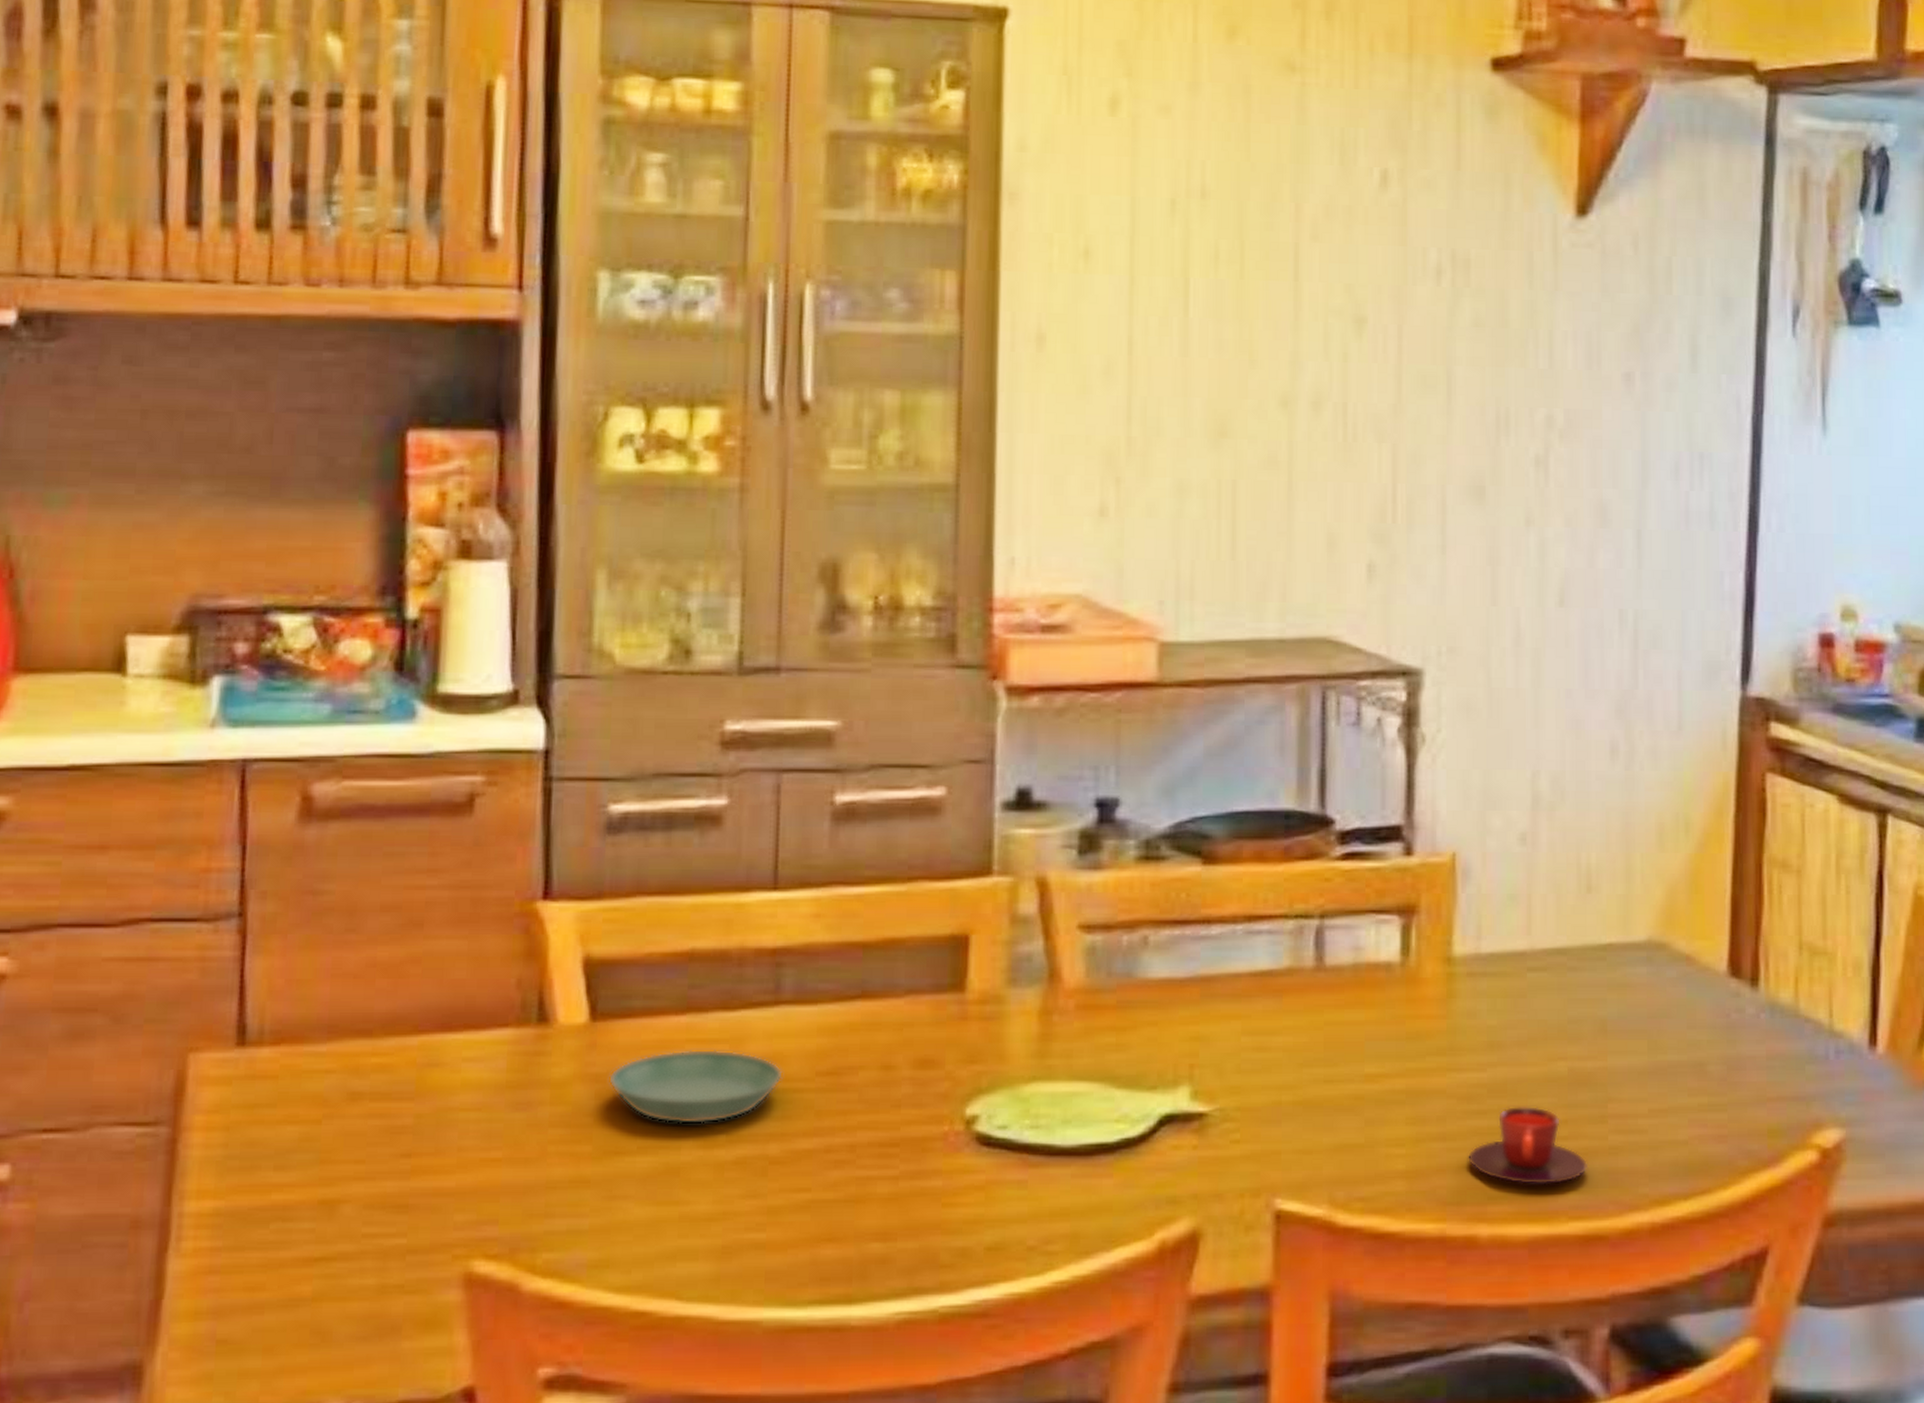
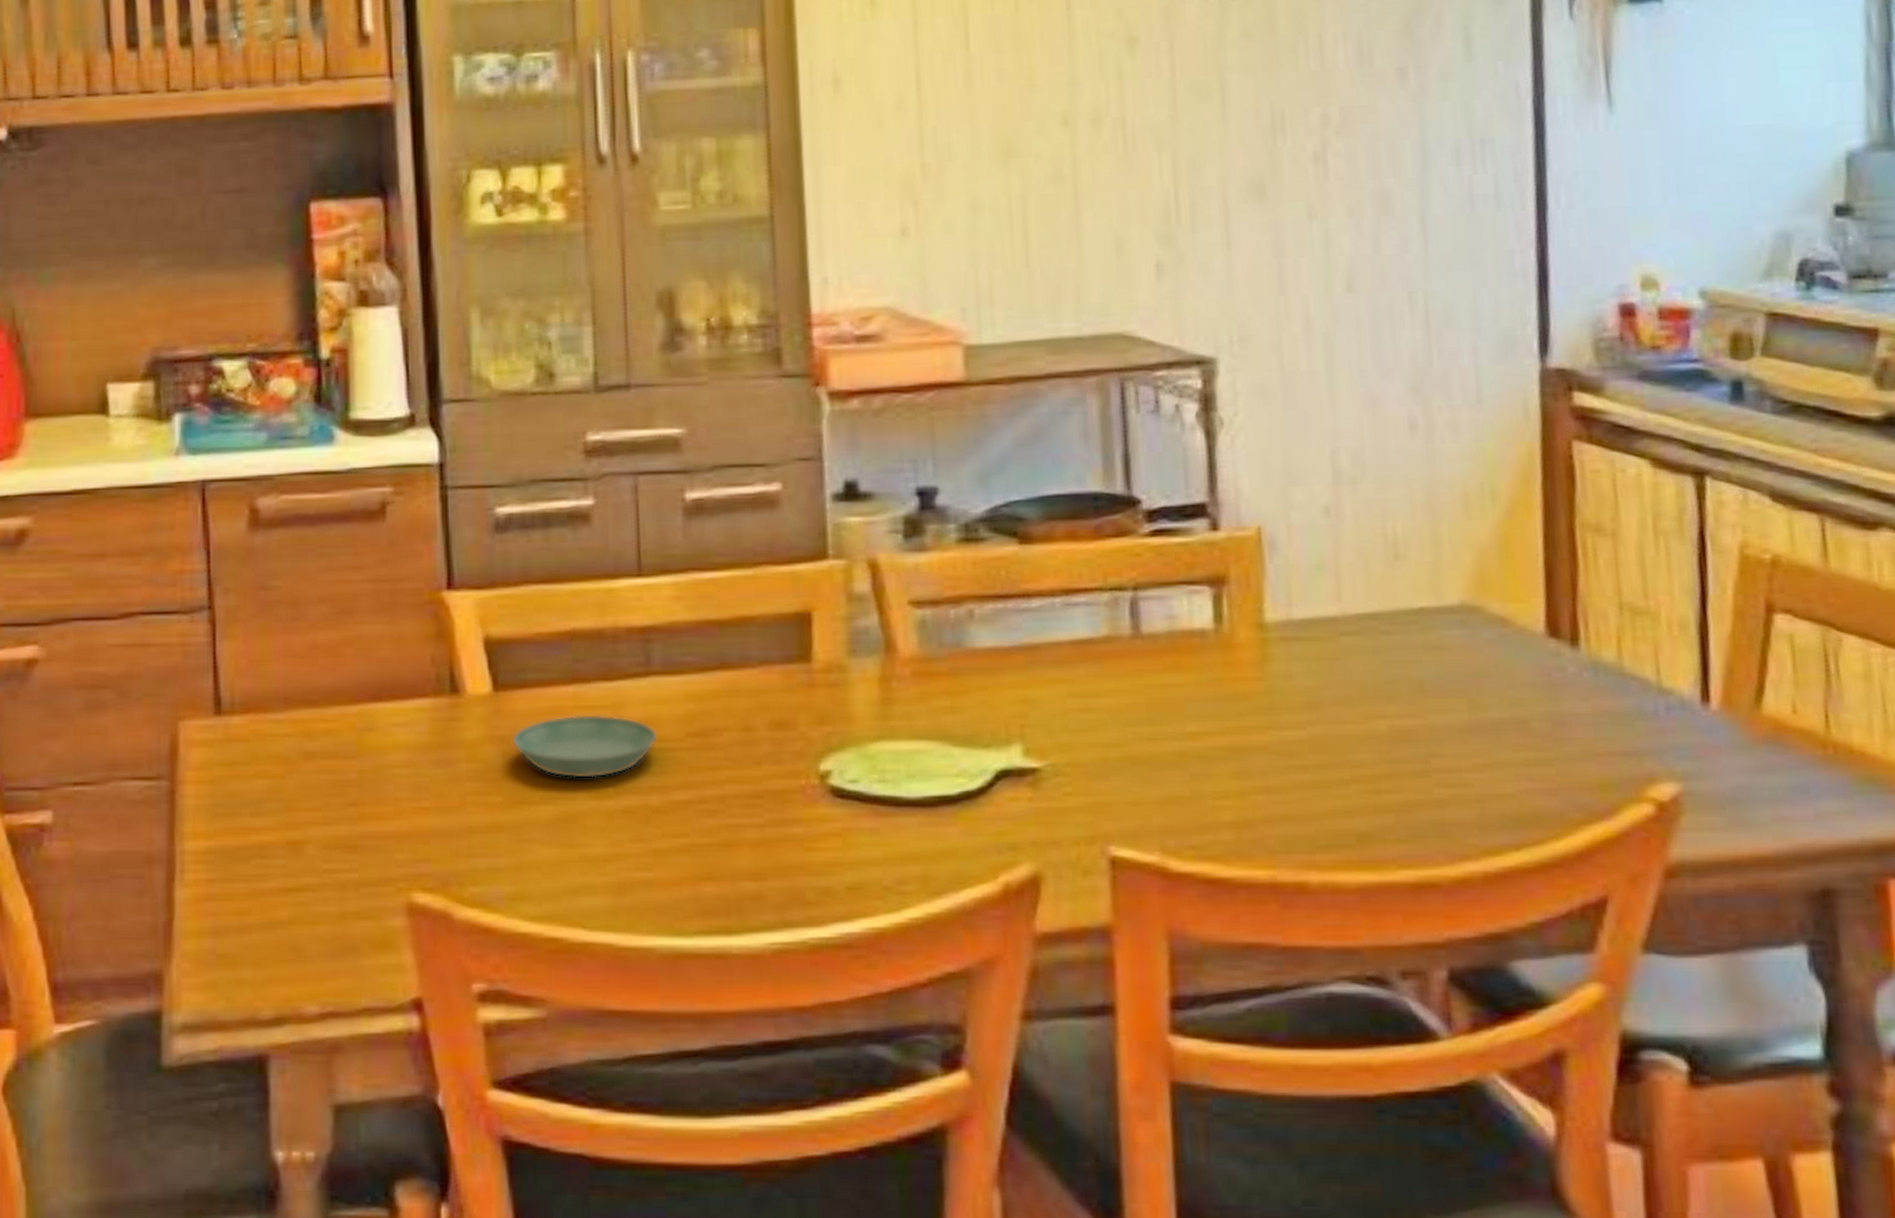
teacup: present [1468,1105,1588,1185] -> none [1293,761,1415,836]

